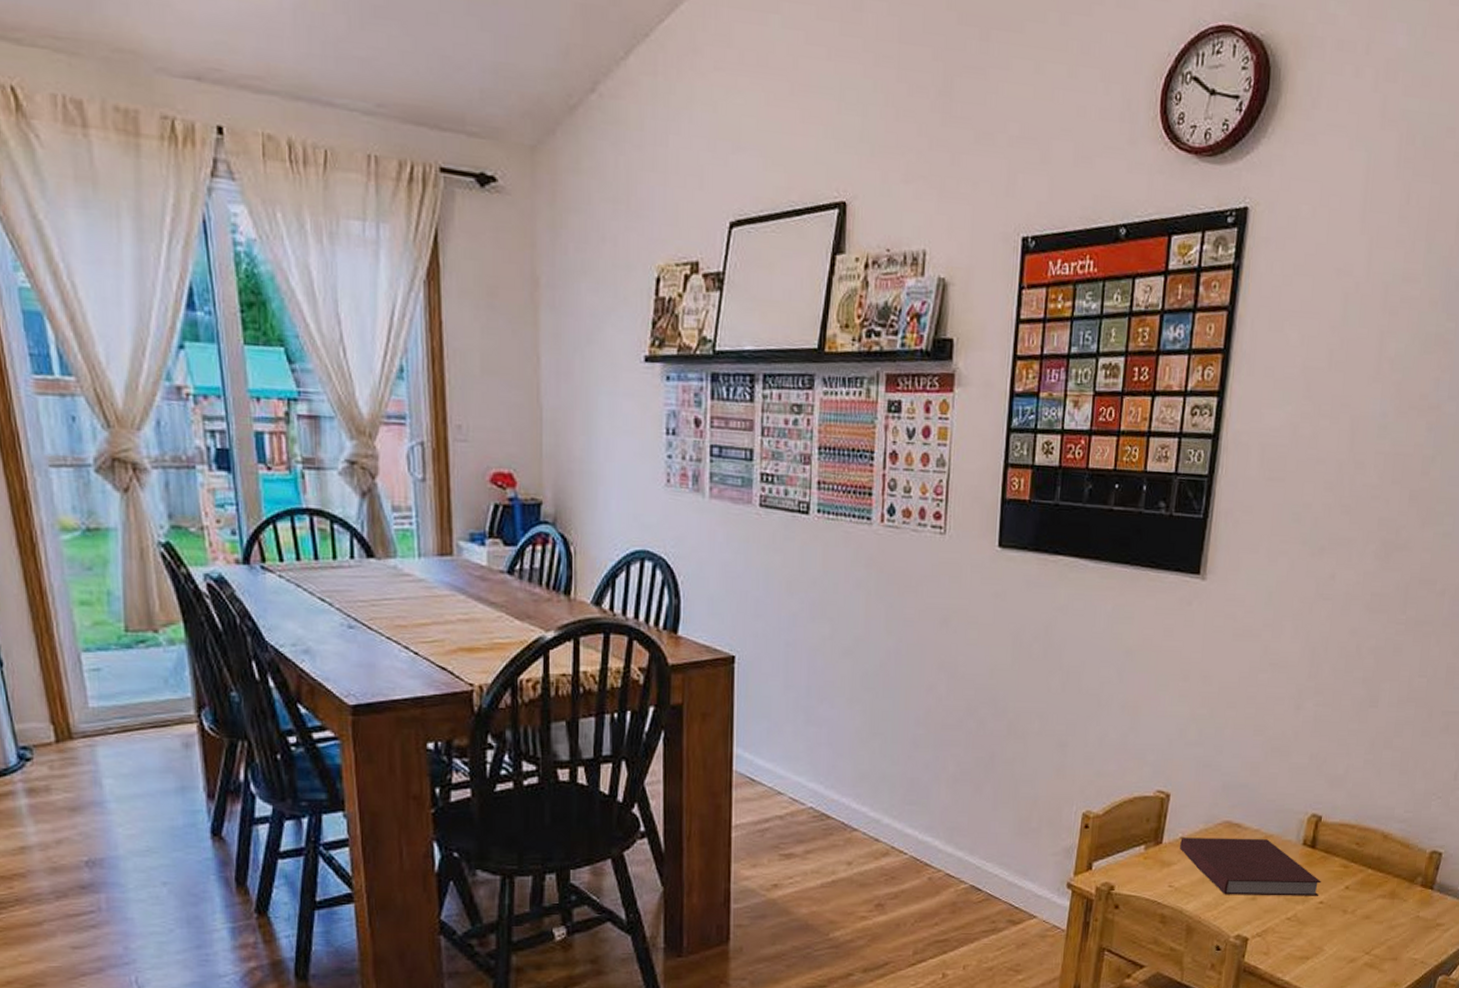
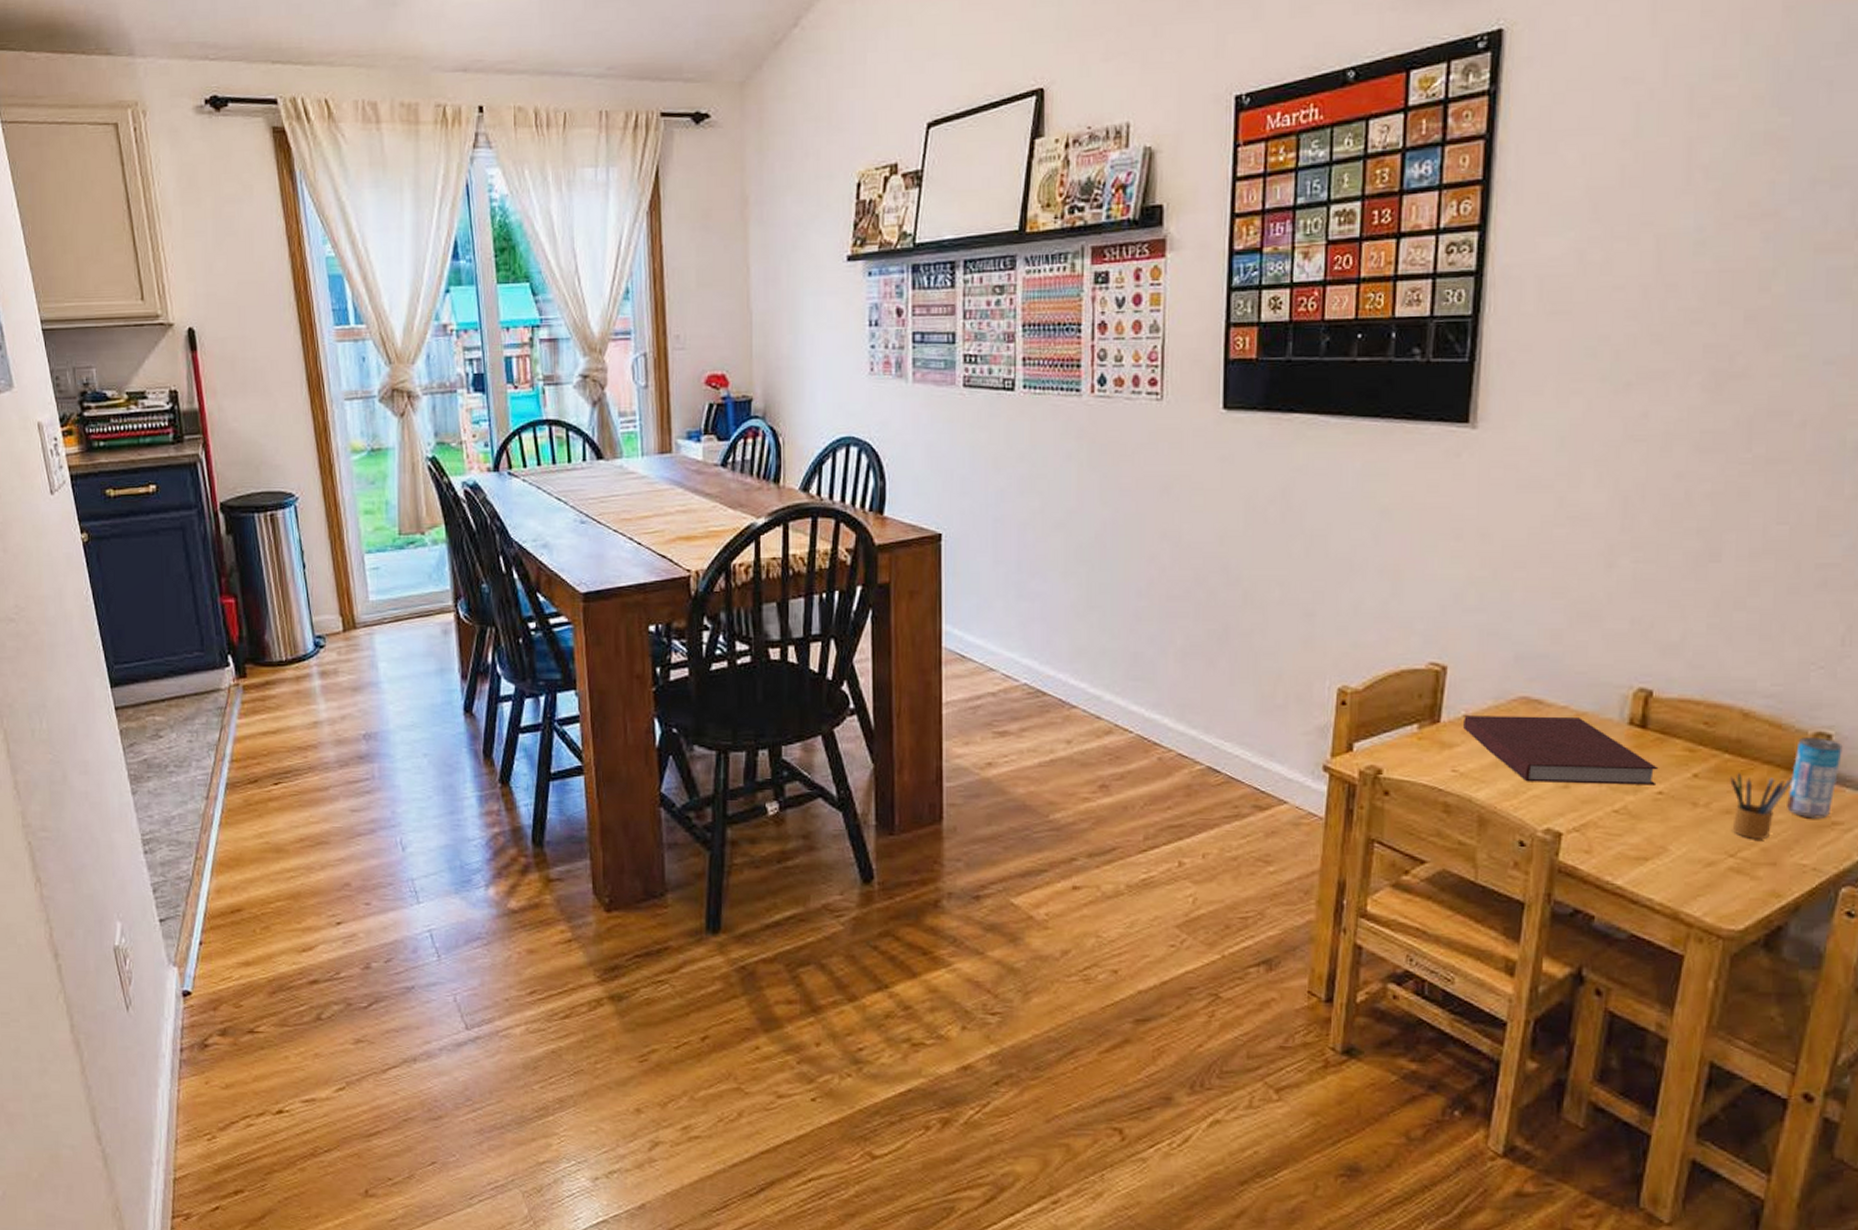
pencil box: none [1369,885,1414,939] -> present [1730,773,1793,839]
beverage can: none [1407,855,1449,921] -> present [1787,737,1843,819]

